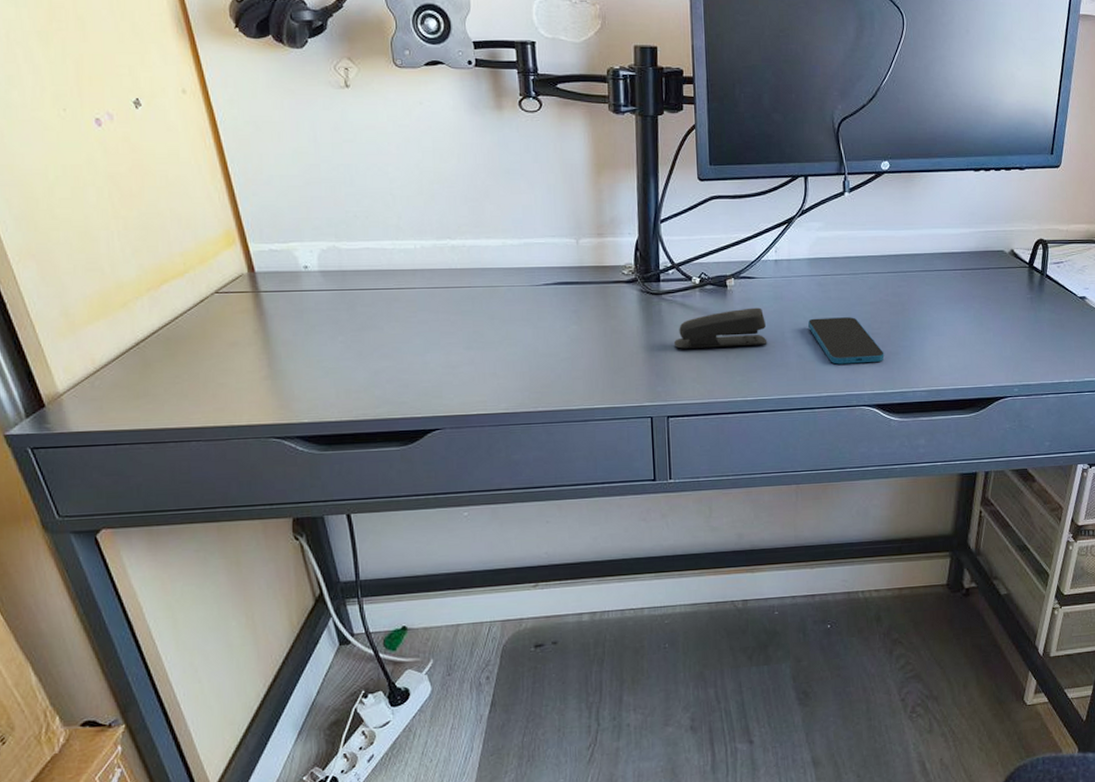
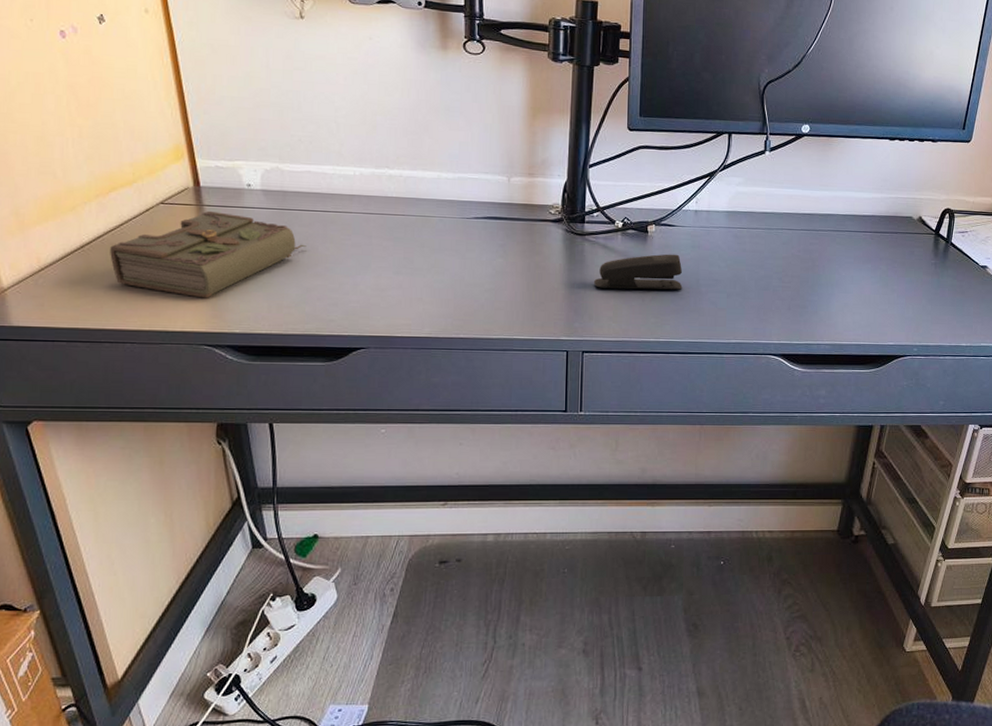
diary: none [167,296,371,389] -> present [110,210,307,298]
smartphone: present [808,317,885,365] -> none [722,268,793,314]

